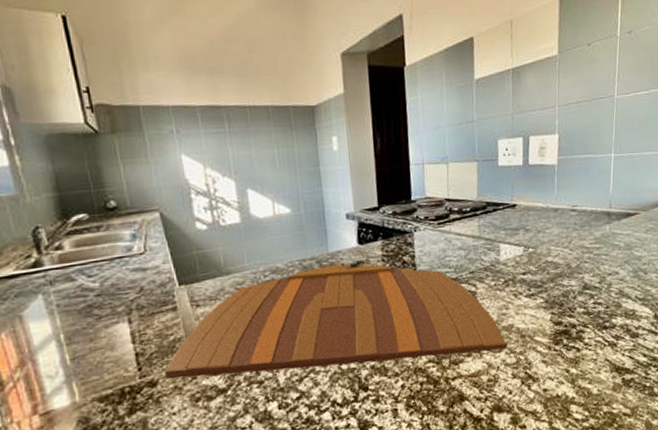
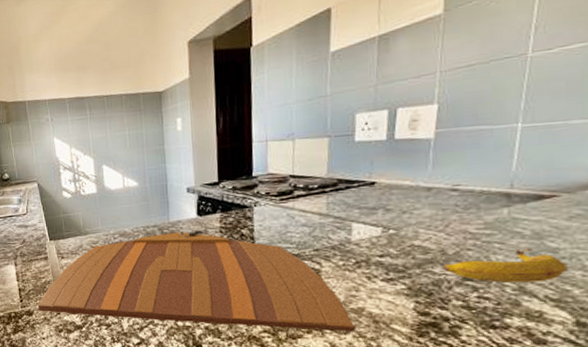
banana: none [568,257,647,289] -> present [442,248,567,283]

